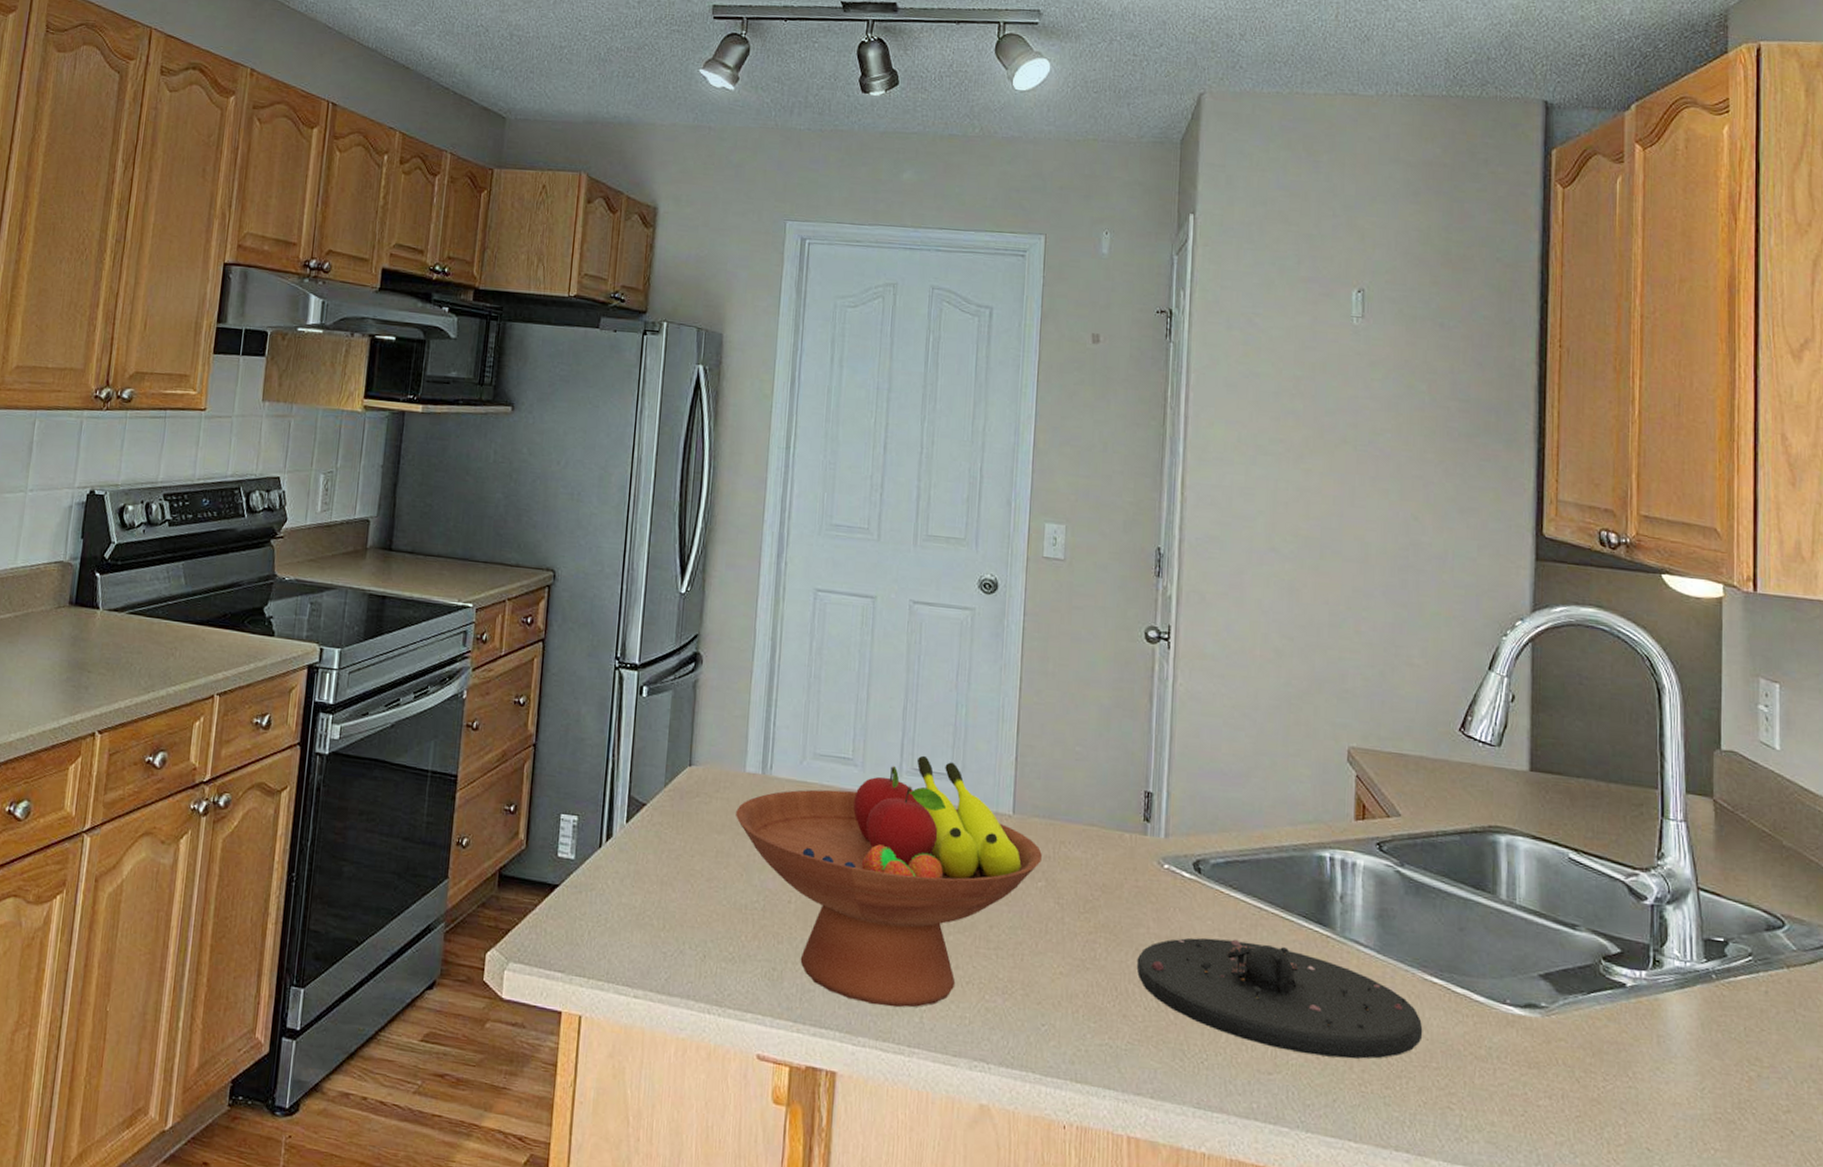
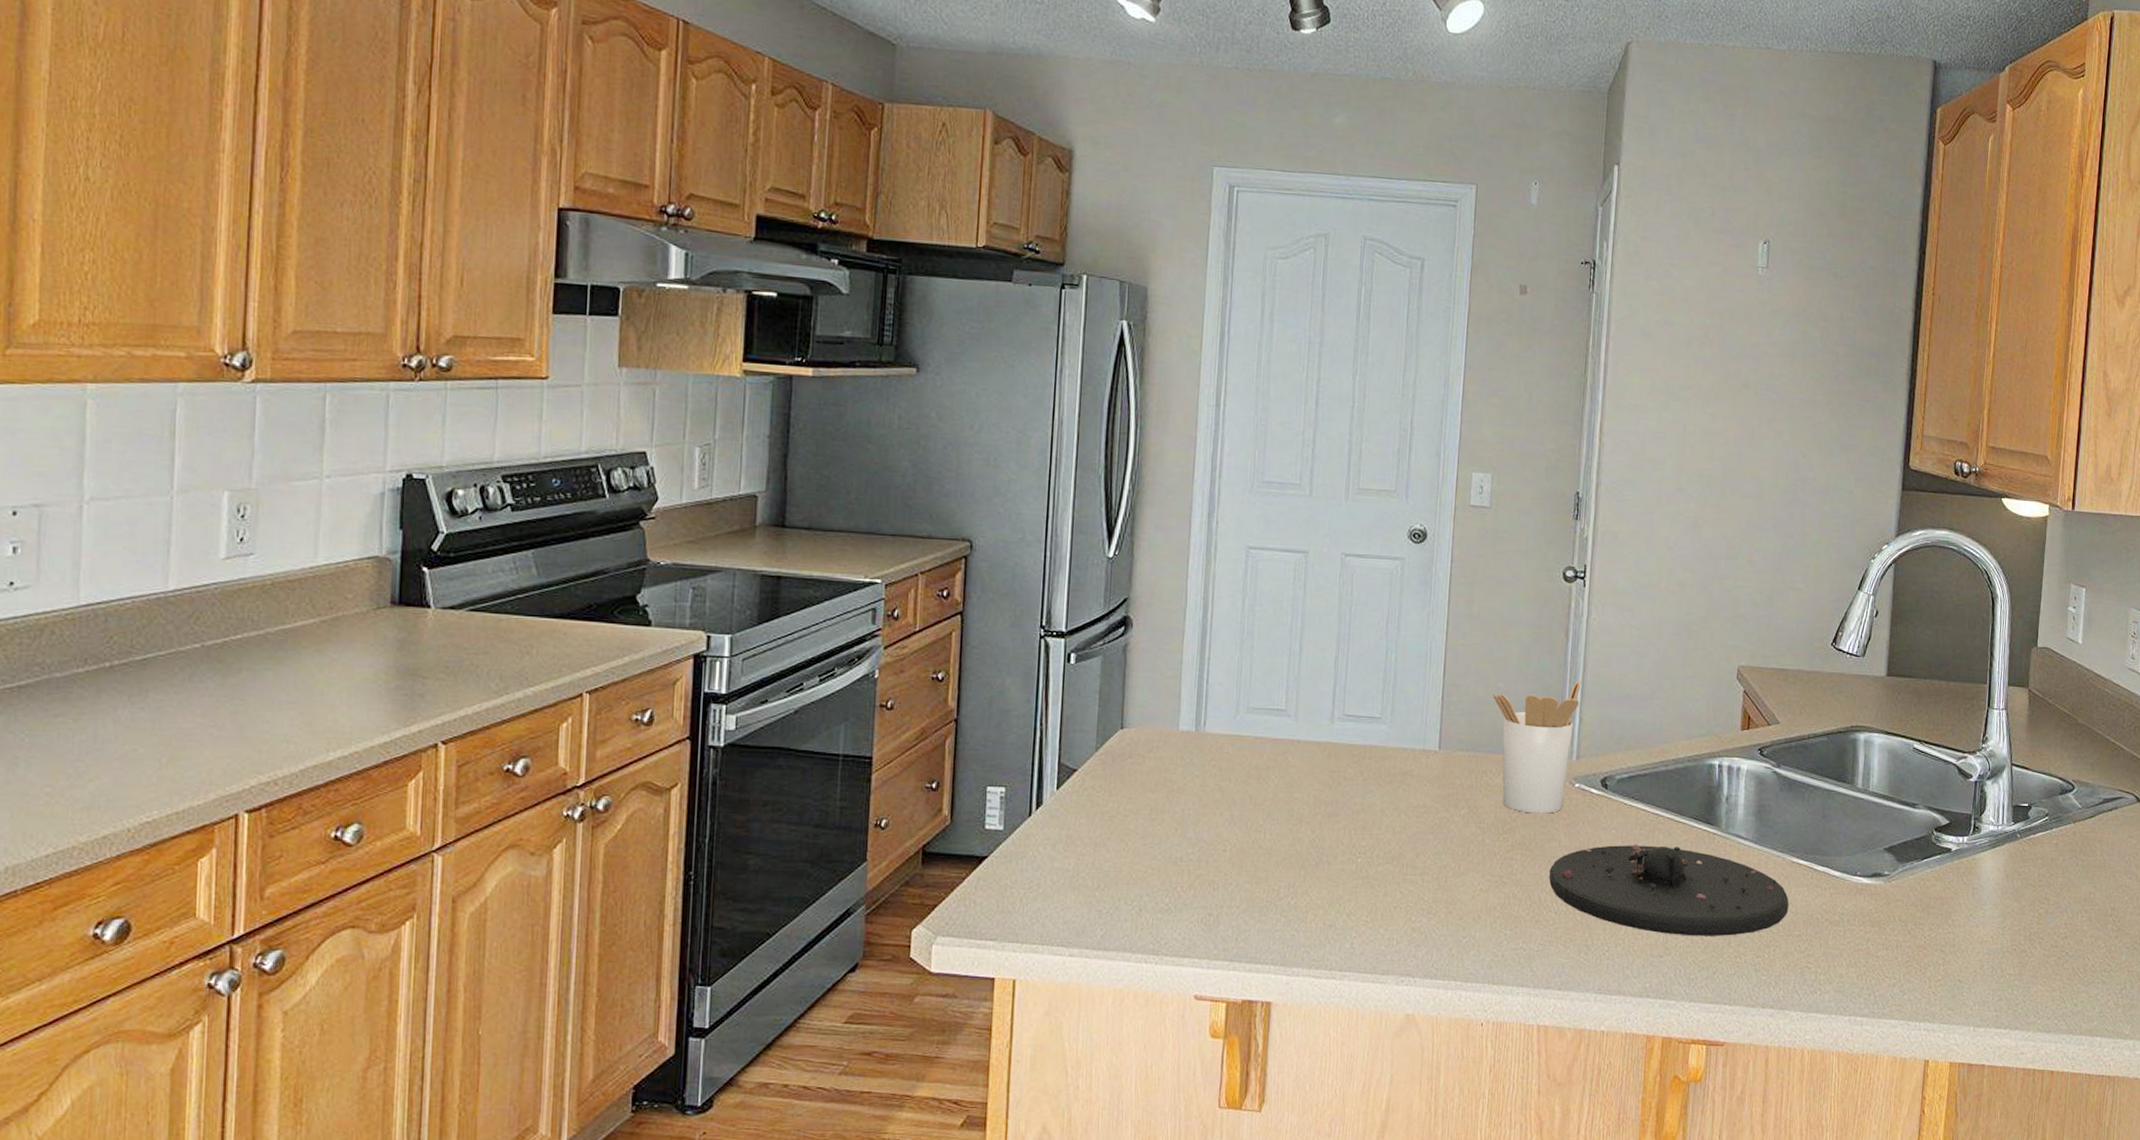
fruit bowl: present [736,755,1042,1008] -> none [1170,701,1465,937]
utensil holder: none [1071,750,1168,896] -> present [1493,680,1581,814]

